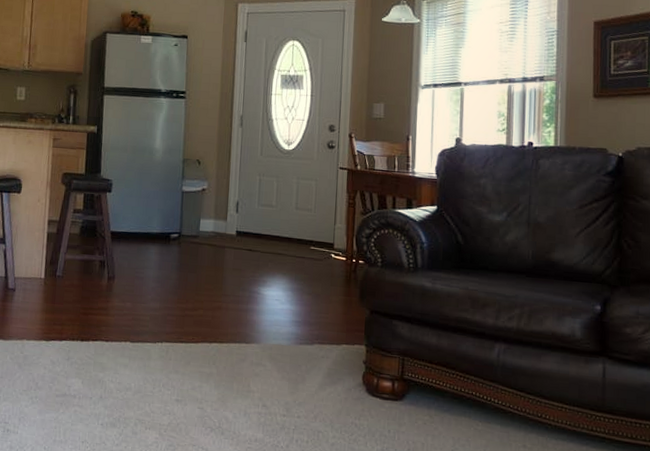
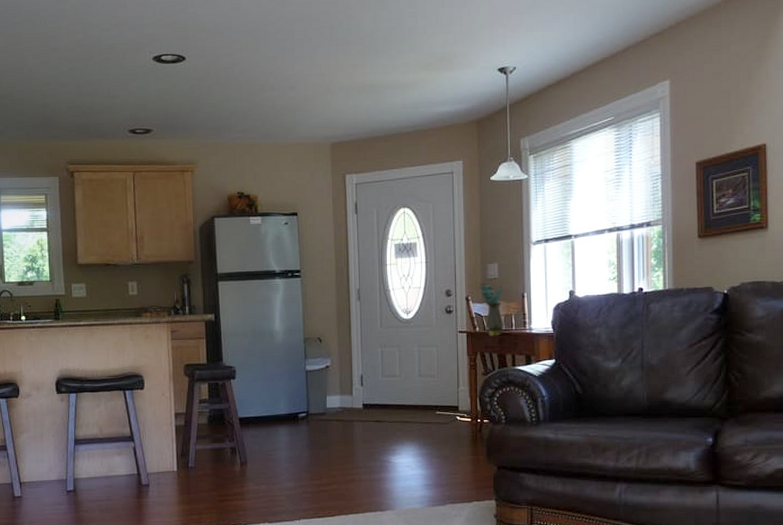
vase: none [363,120,387,177] -> present [479,282,505,336]

